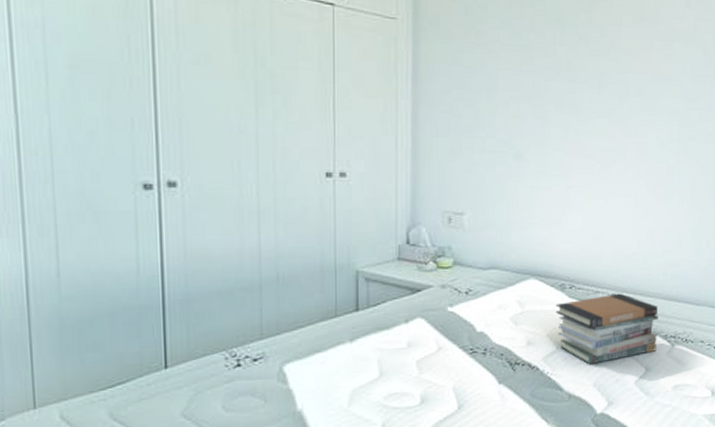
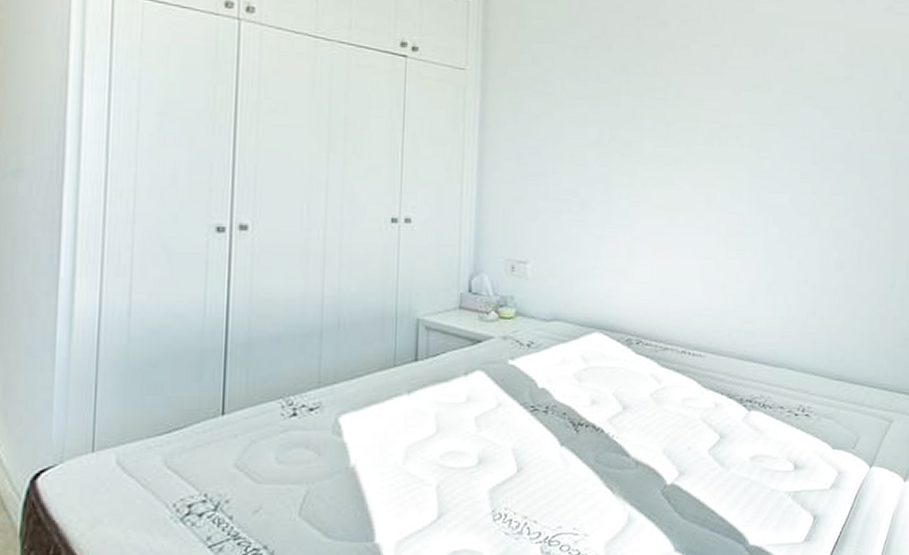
book stack: present [555,293,658,365] -> none [621,351,732,429]

